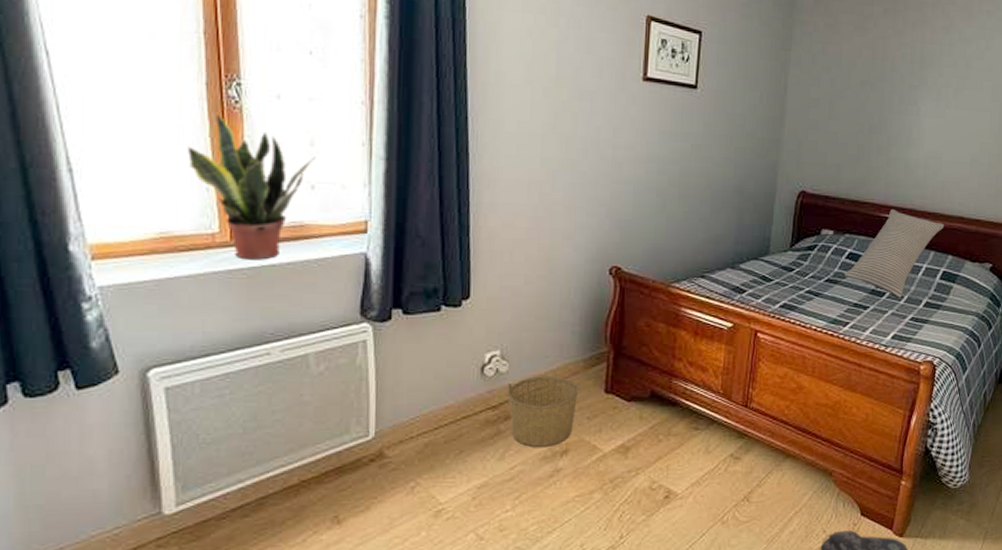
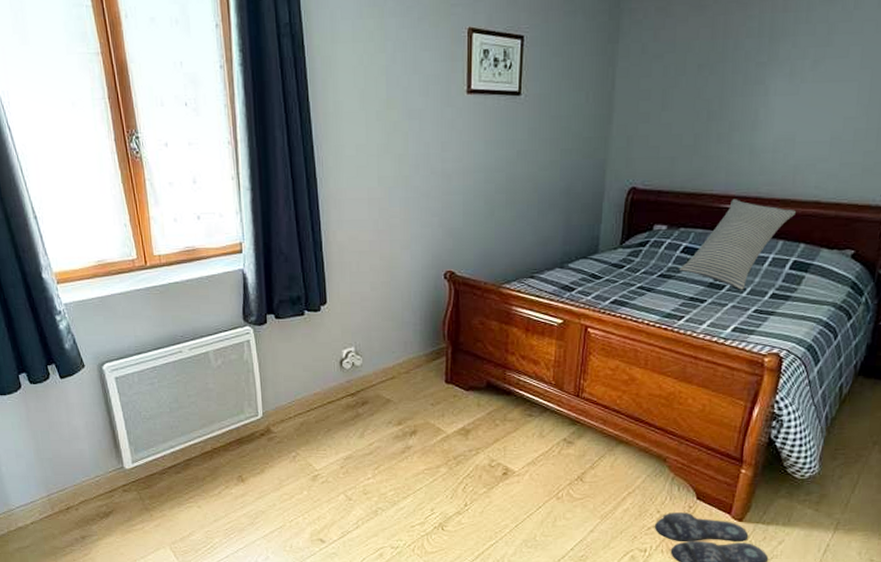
potted plant: present [188,114,315,260] -> none [108,163,198,279]
basket: present [507,376,580,448] -> none [363,368,423,429]

